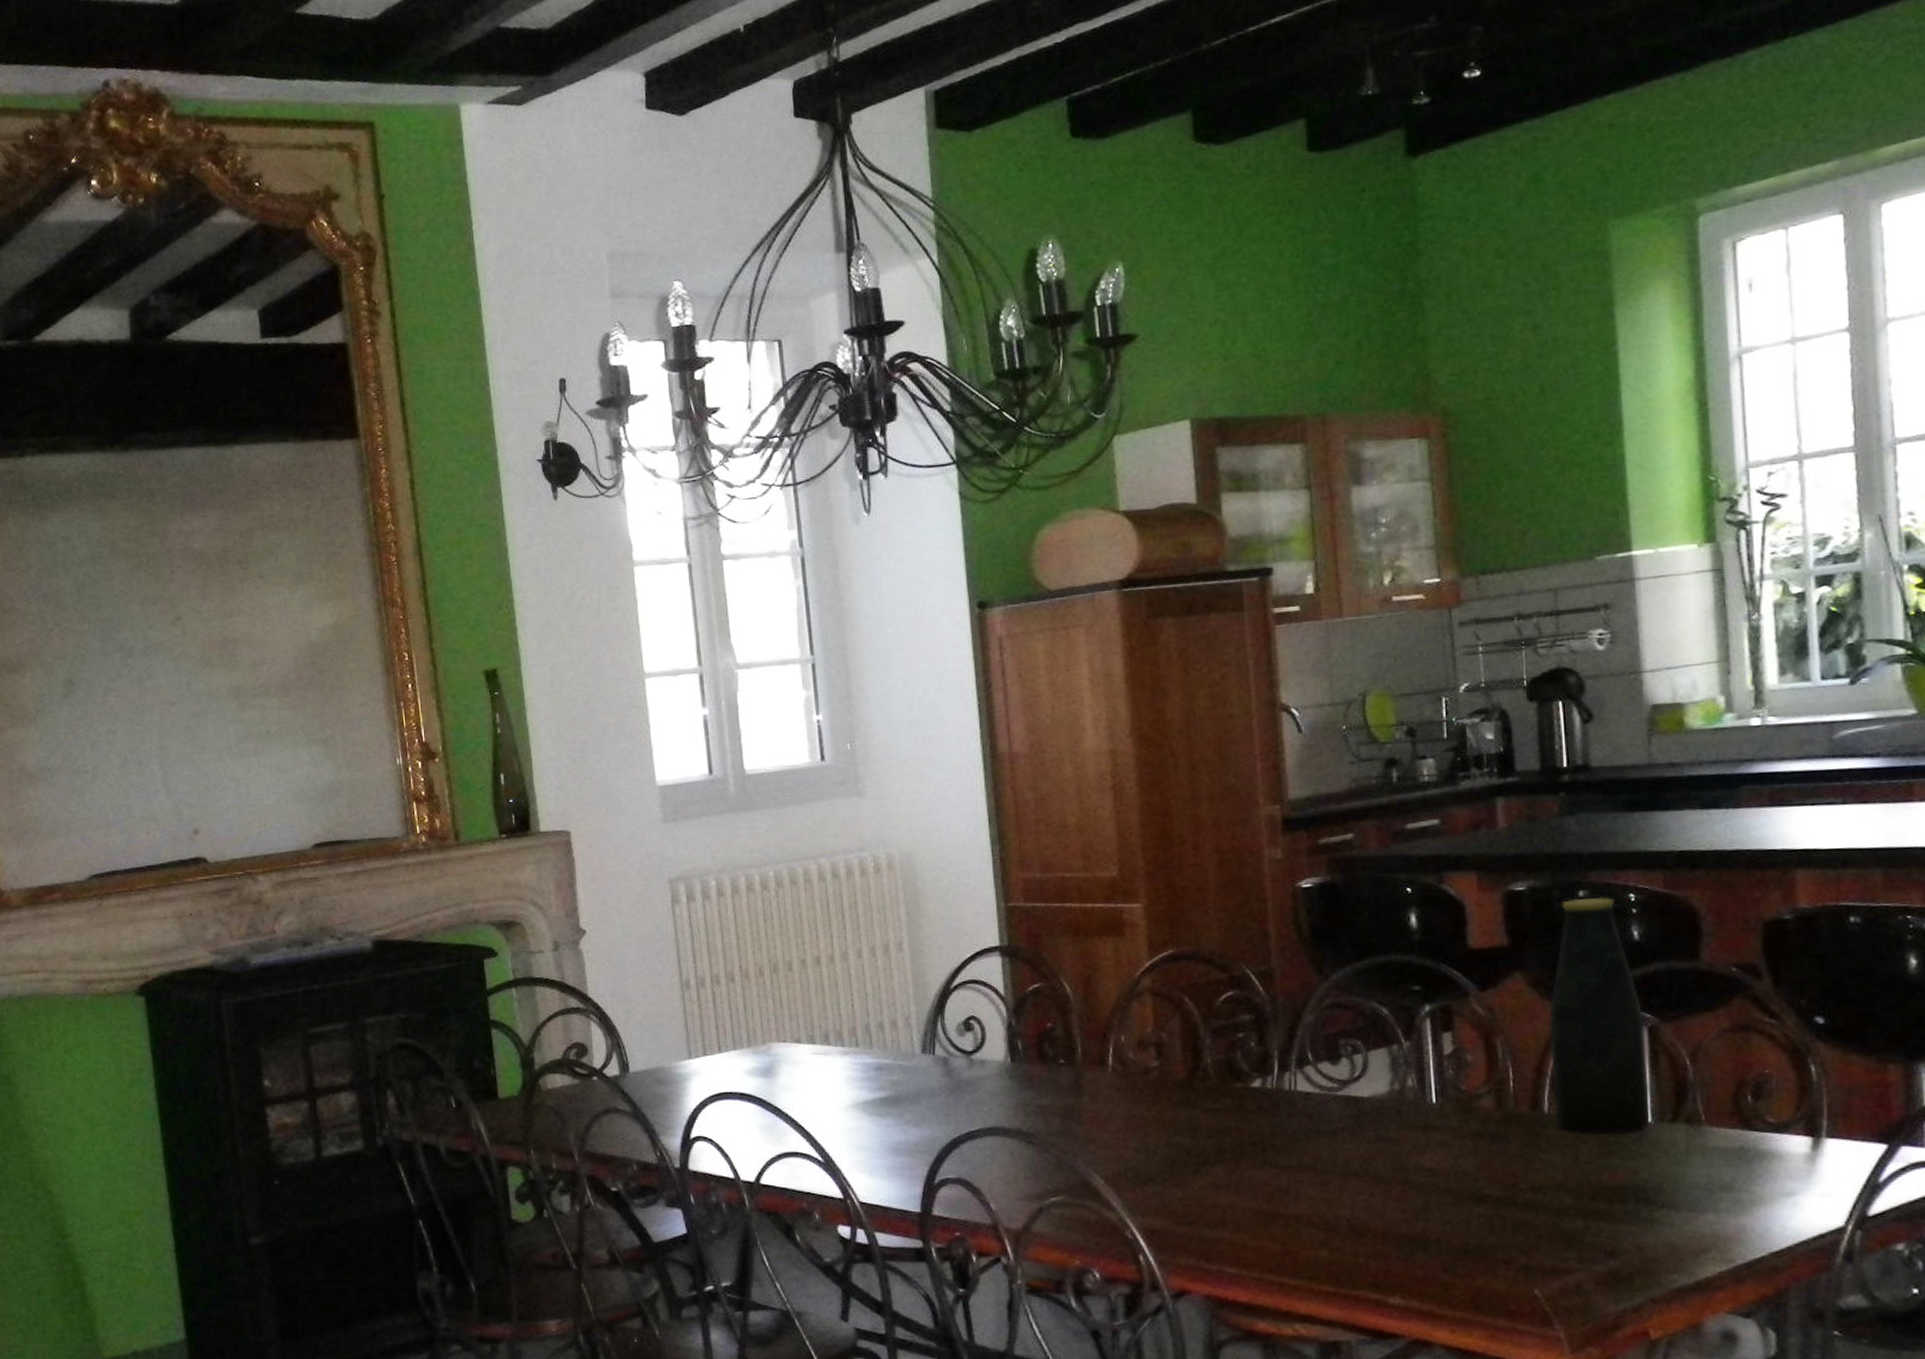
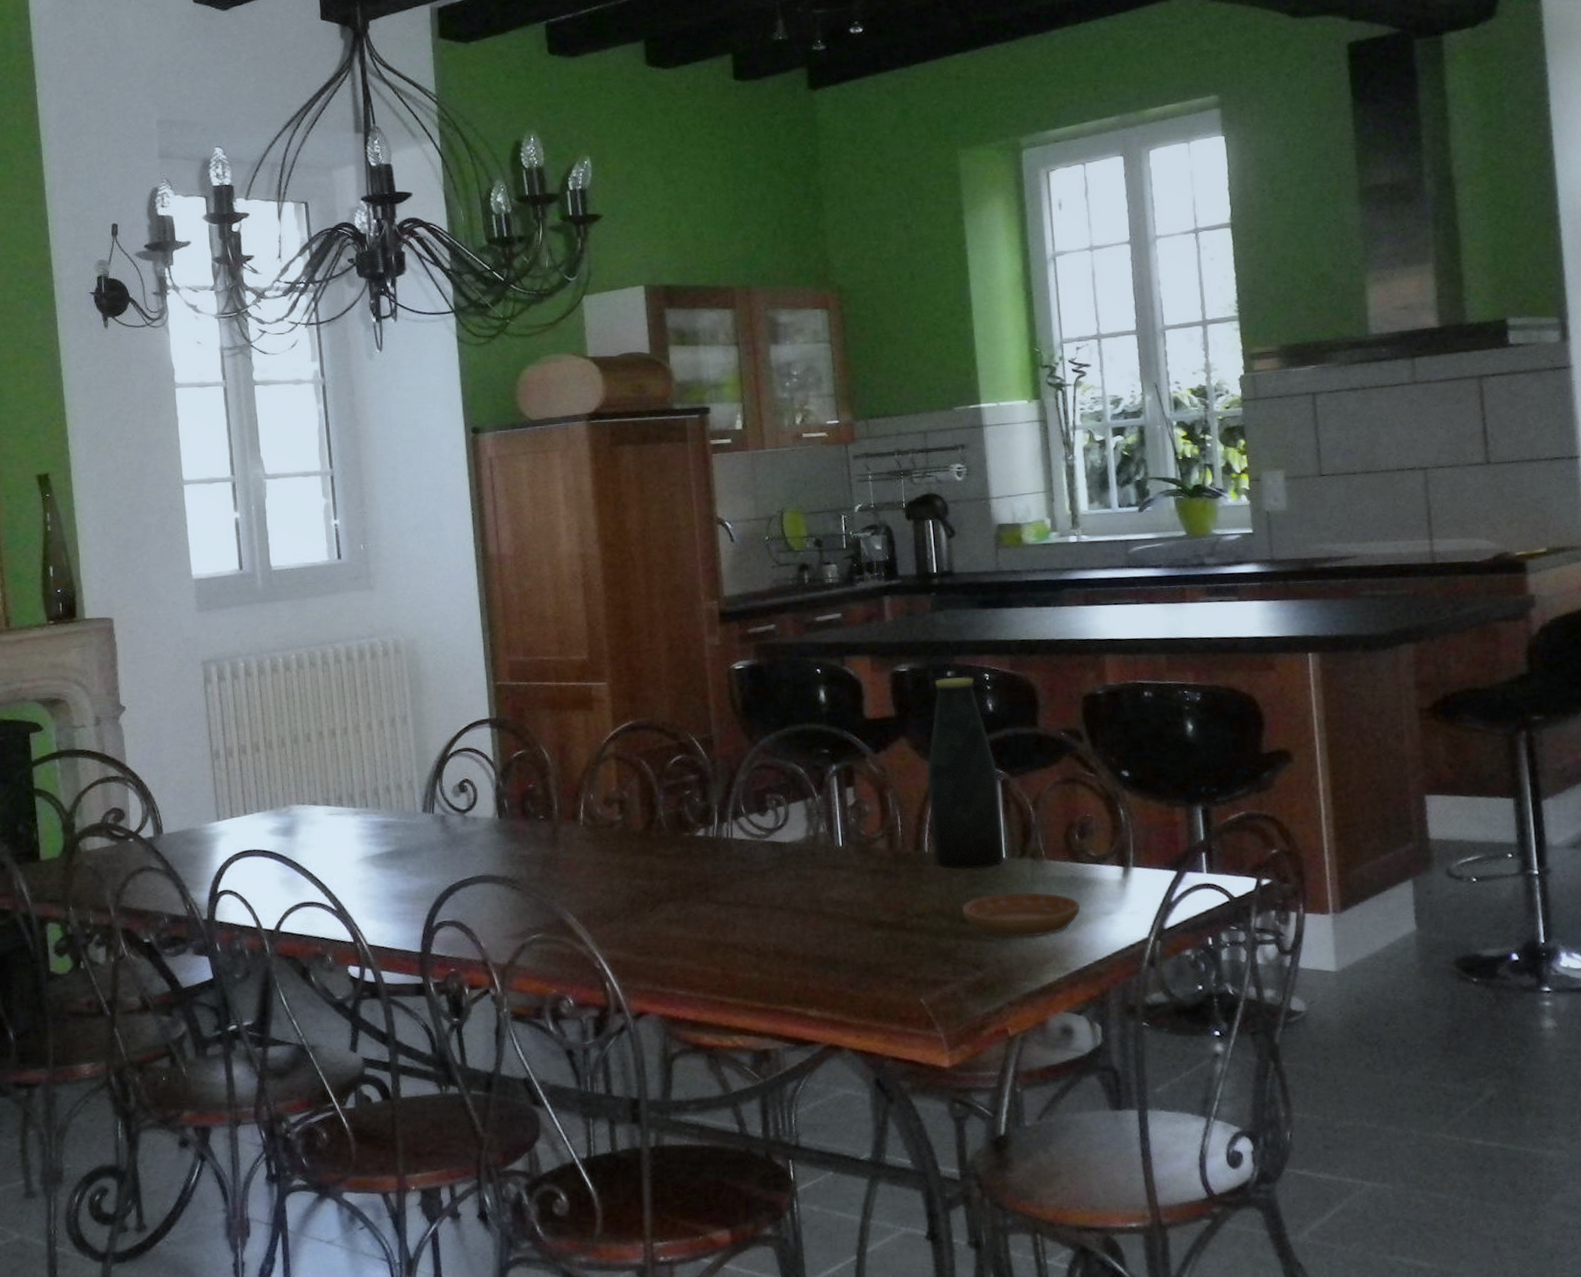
saucer: none [1592,1164,1751,1221] -> present [962,892,1080,938]

